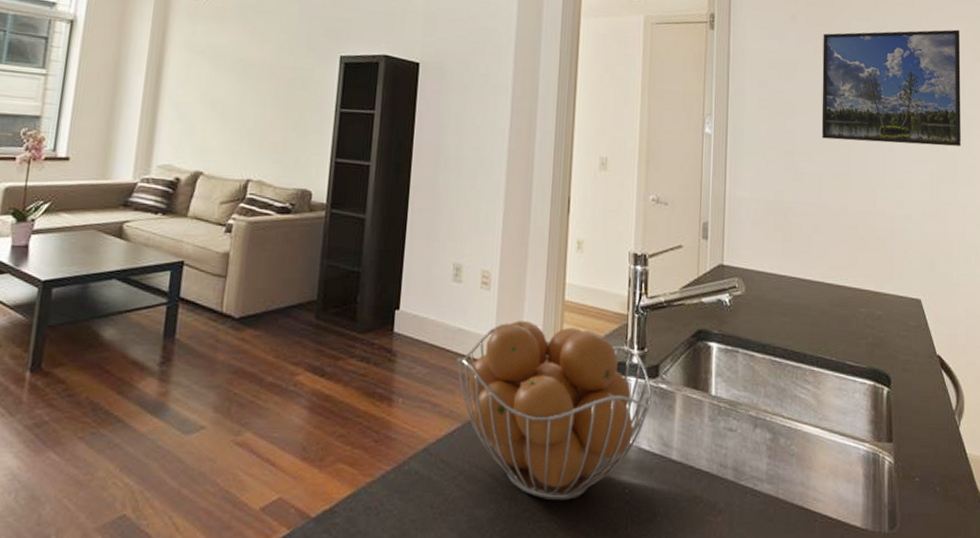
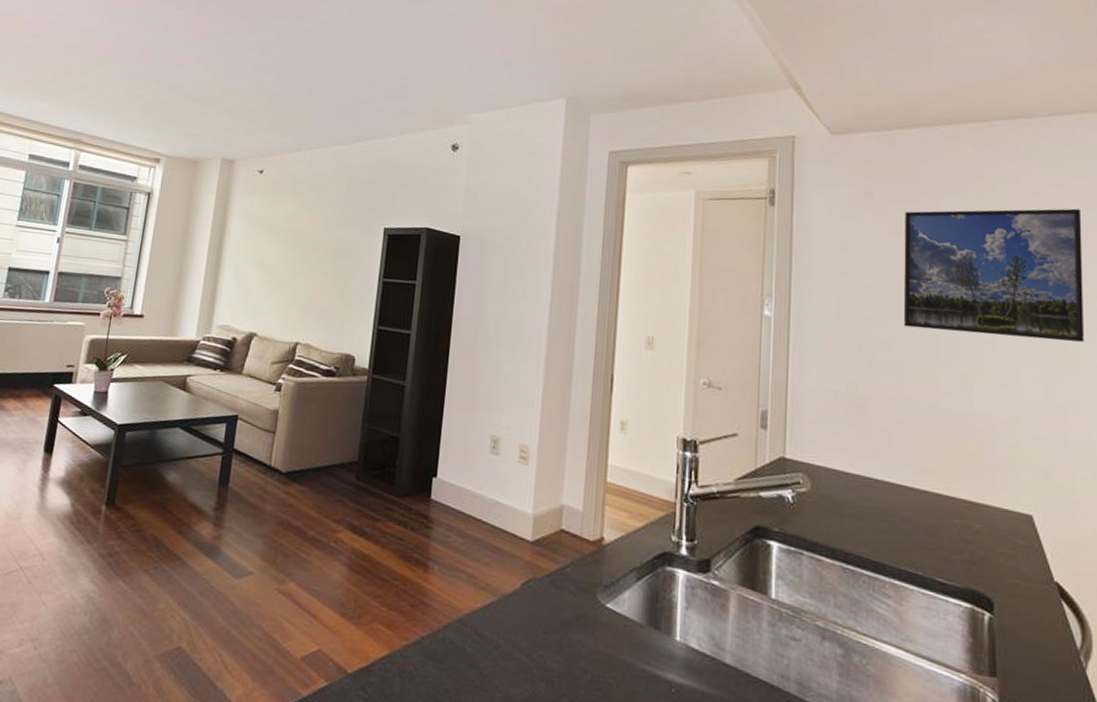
fruit basket: present [456,321,653,501] -> none [493,498,703,692]

